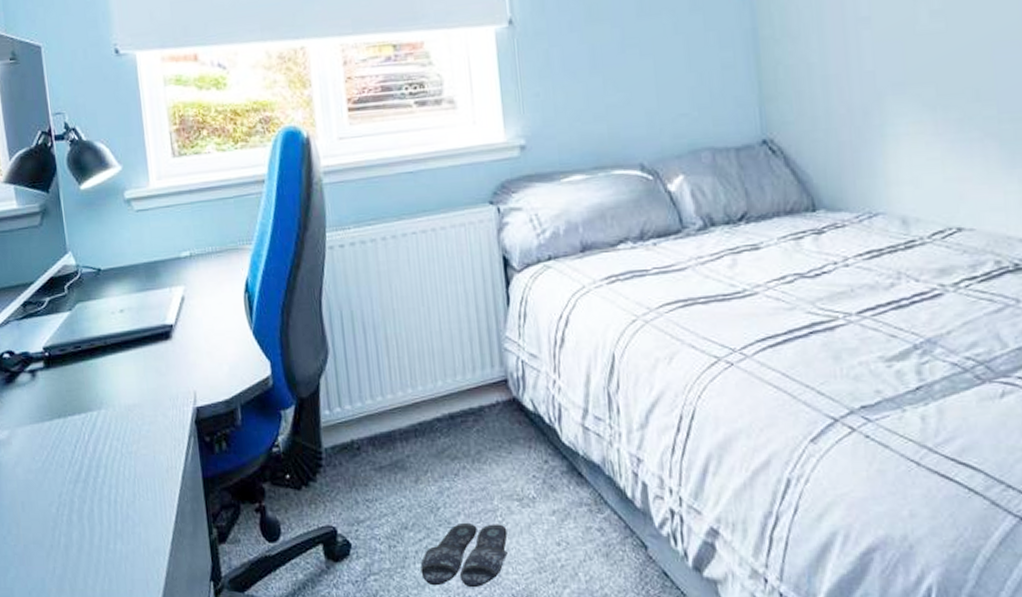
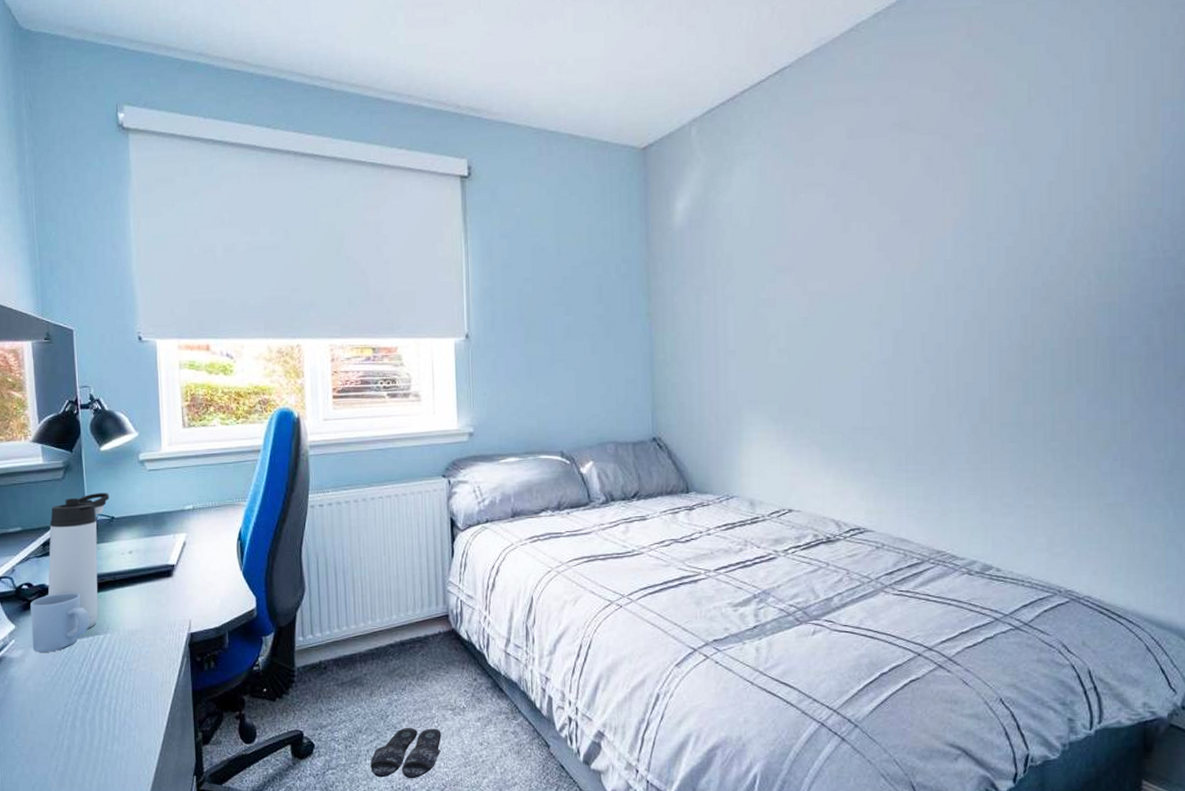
mug: none [13,361,81,433] -> present [30,593,90,652]
thermos bottle: none [29,240,94,405] -> present [47,493,110,630]

